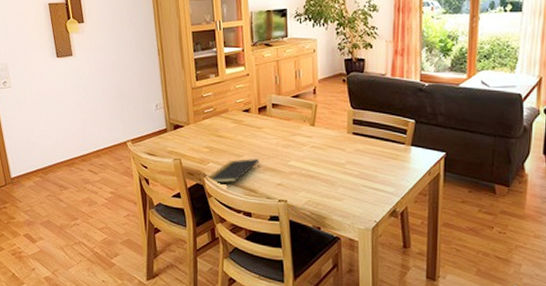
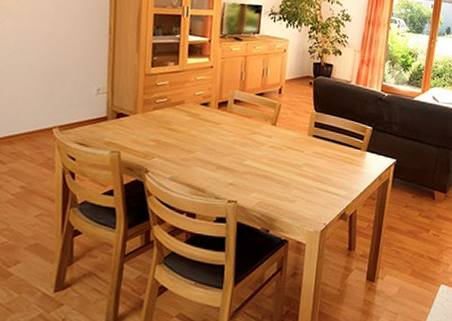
notepad: present [207,159,260,183] -> none [149,155,213,181]

